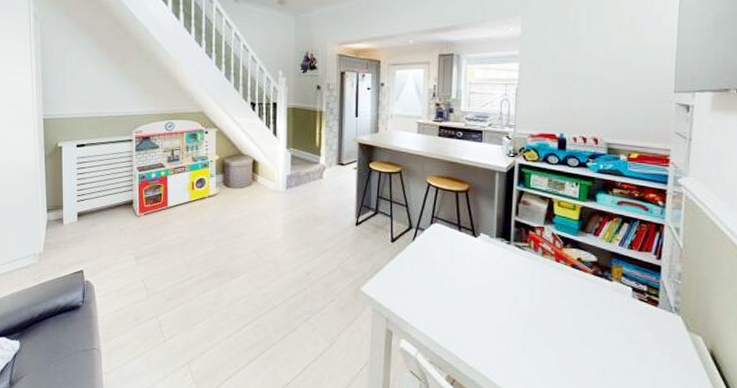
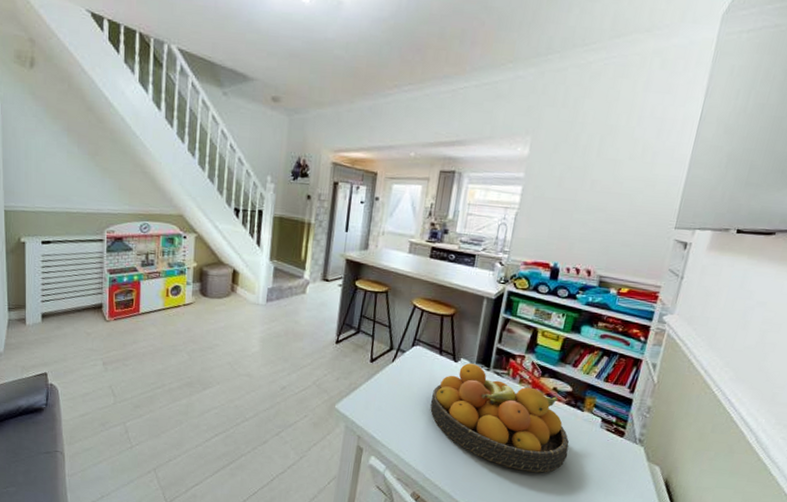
fruit bowl: none [455,238,603,349] -> present [430,363,569,473]

